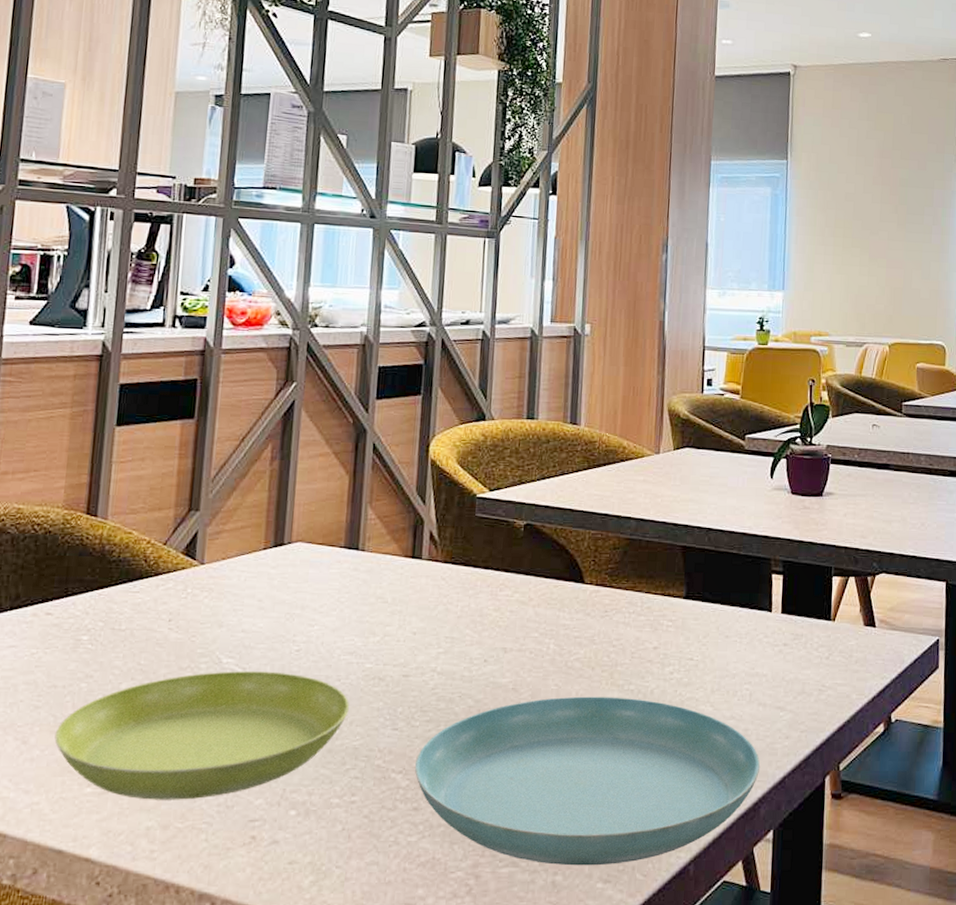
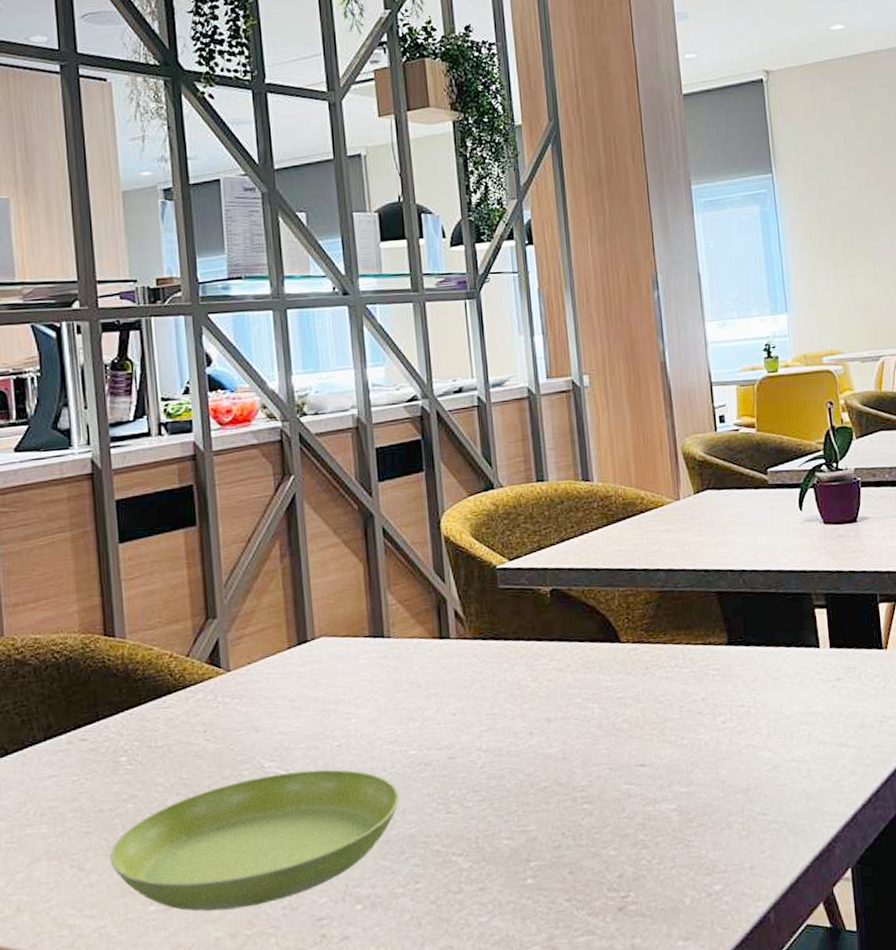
saucer: present [414,696,761,866] -> none [474,752,830,929]

